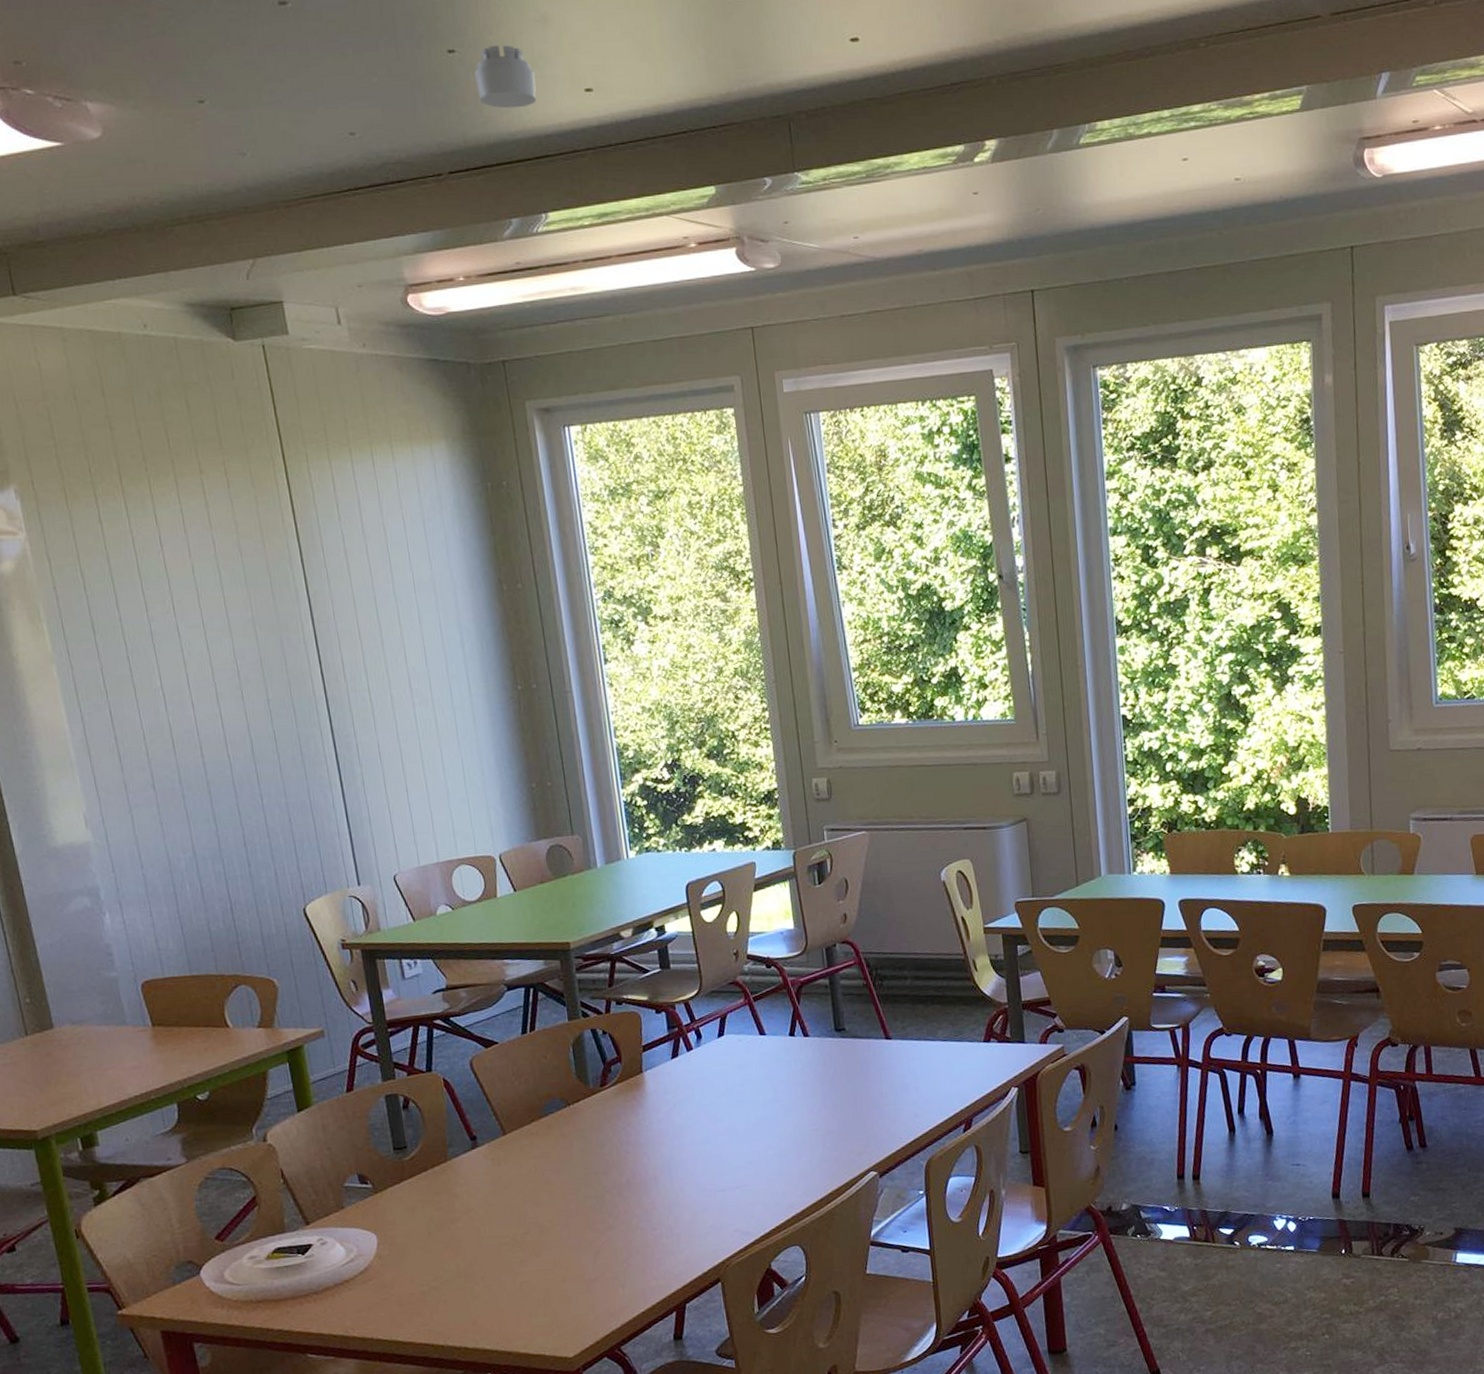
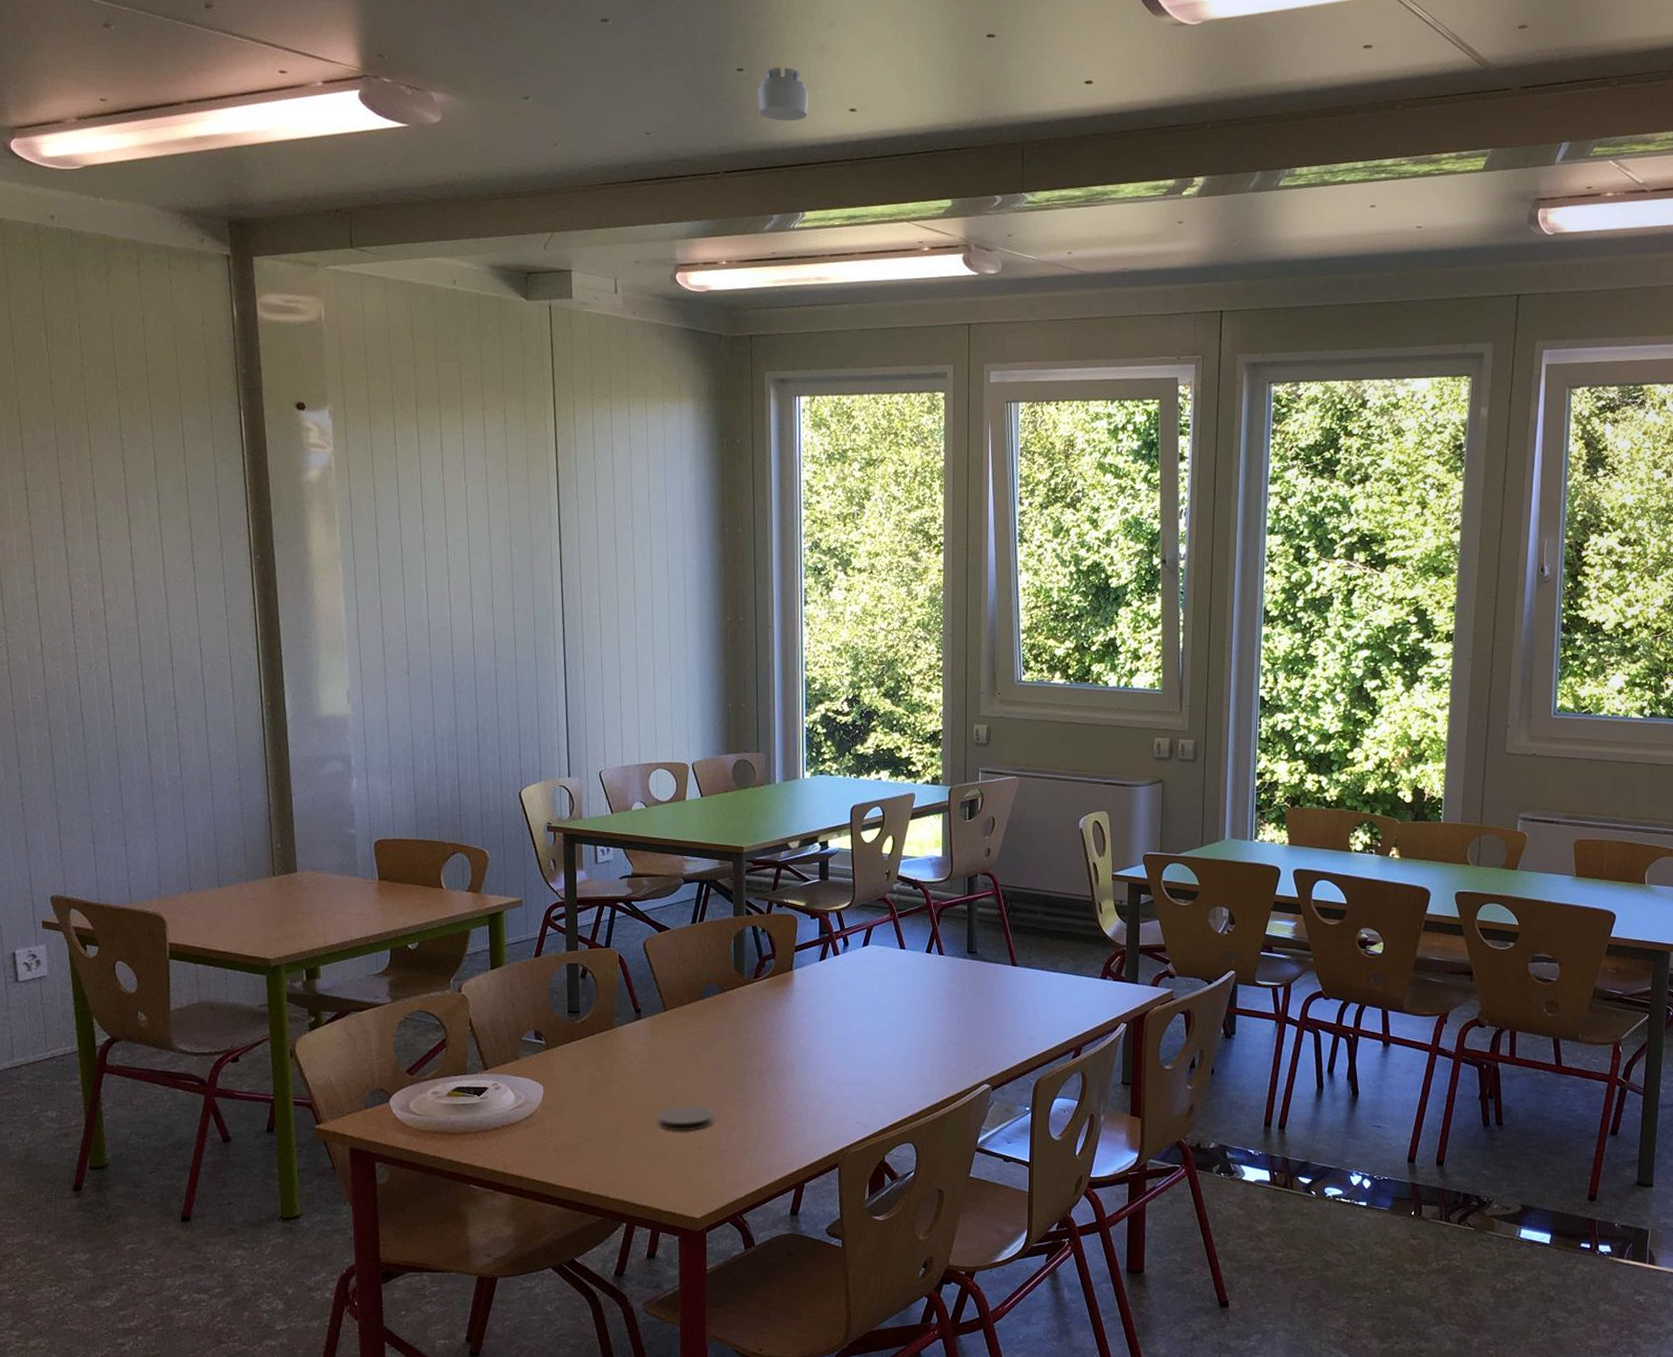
coaster: none [511,1235,576,1266] -> present [658,1105,714,1131]

